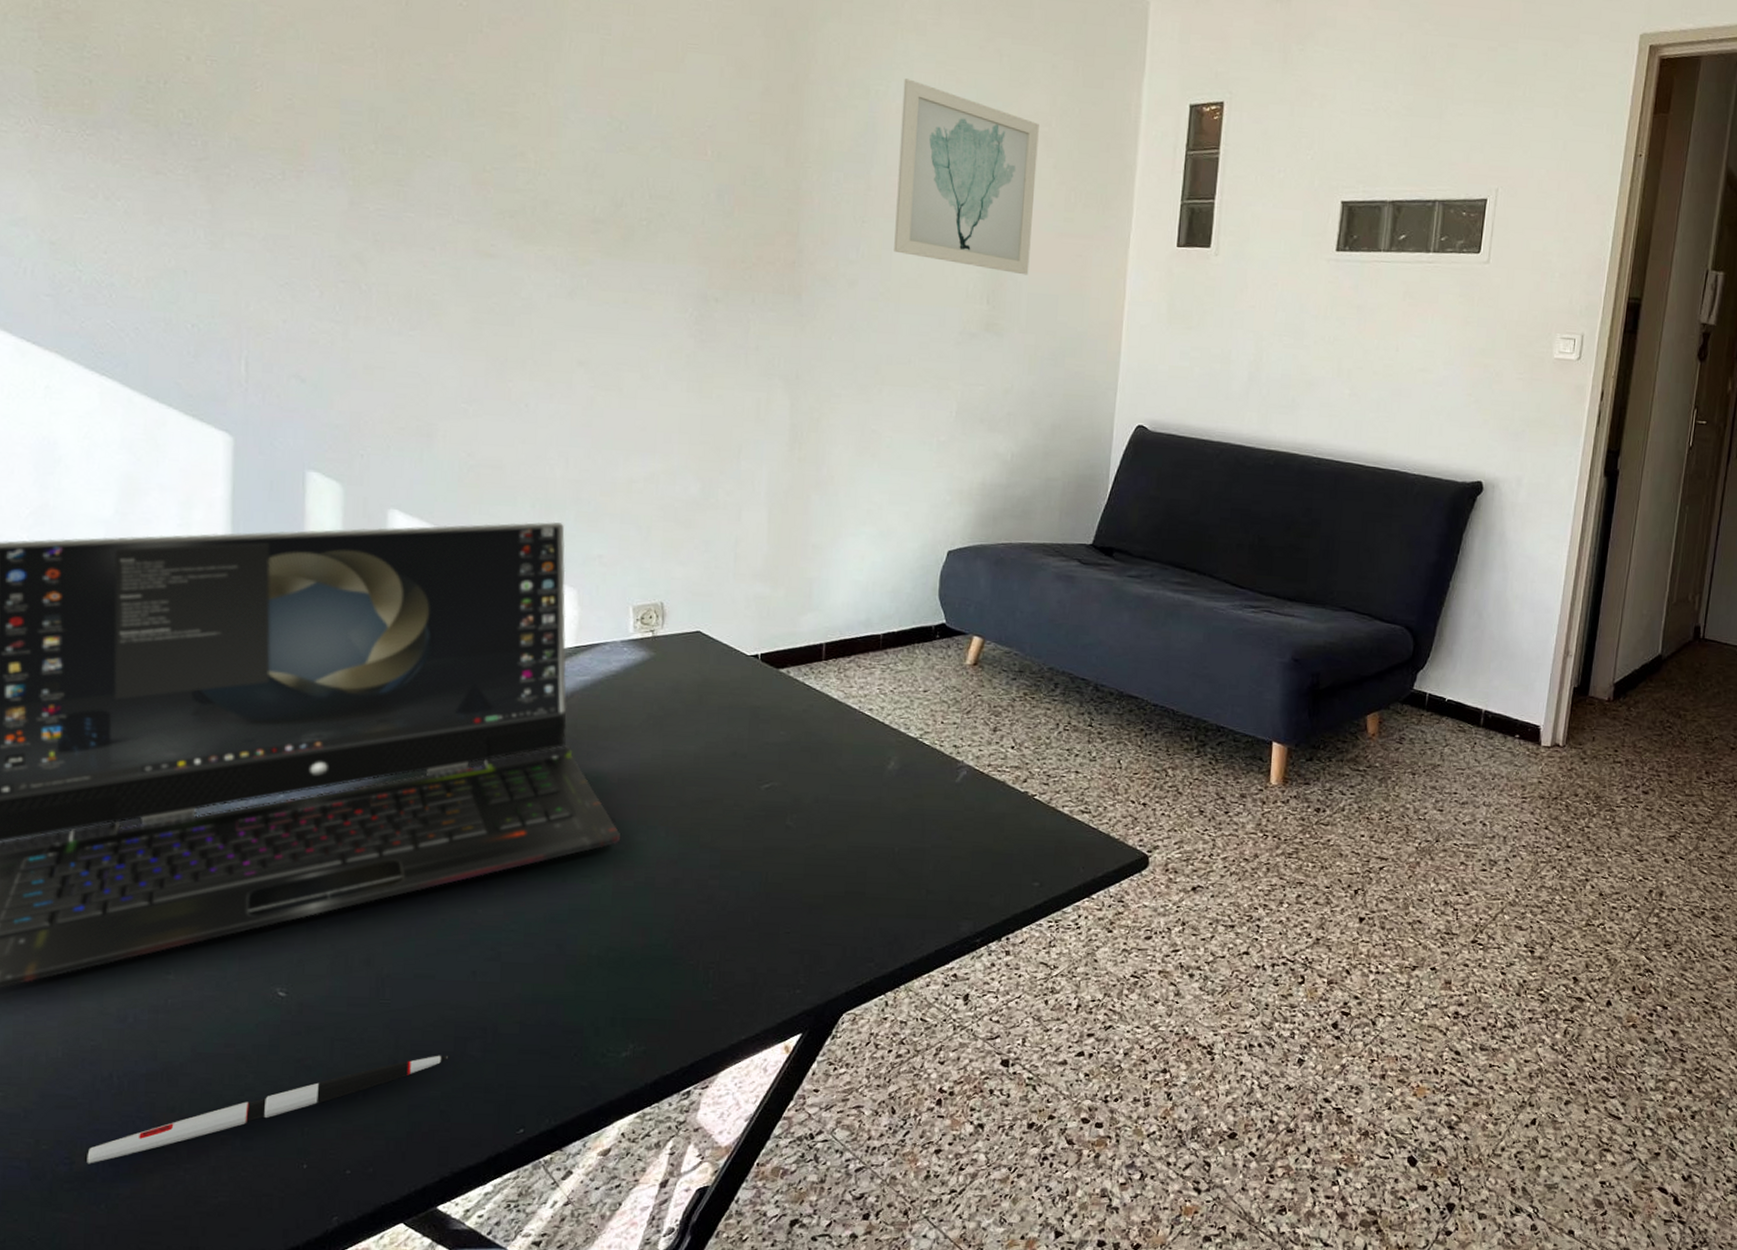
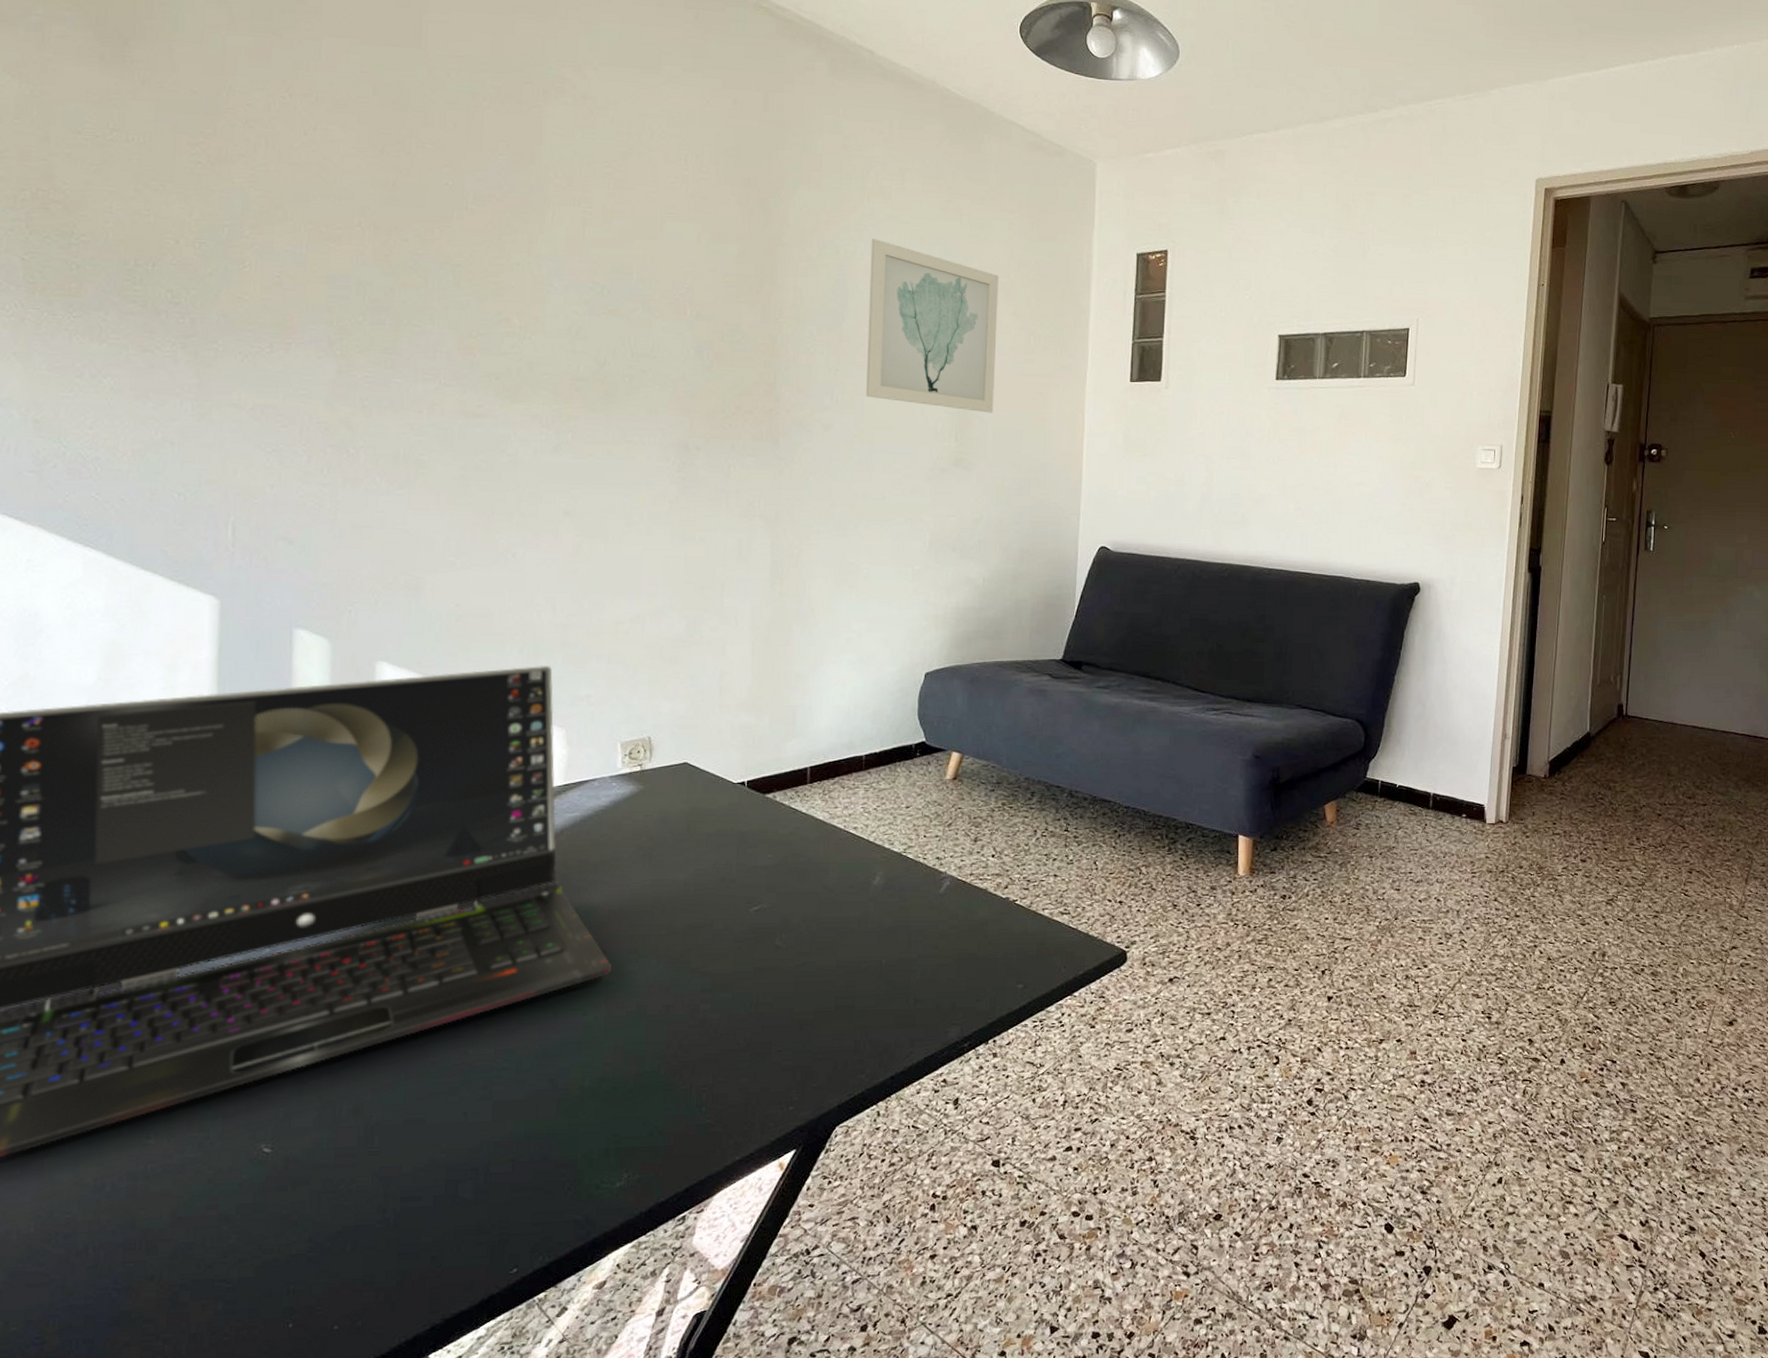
pen: present [84,1055,451,1164] -> none [56,1199,442,1343]

